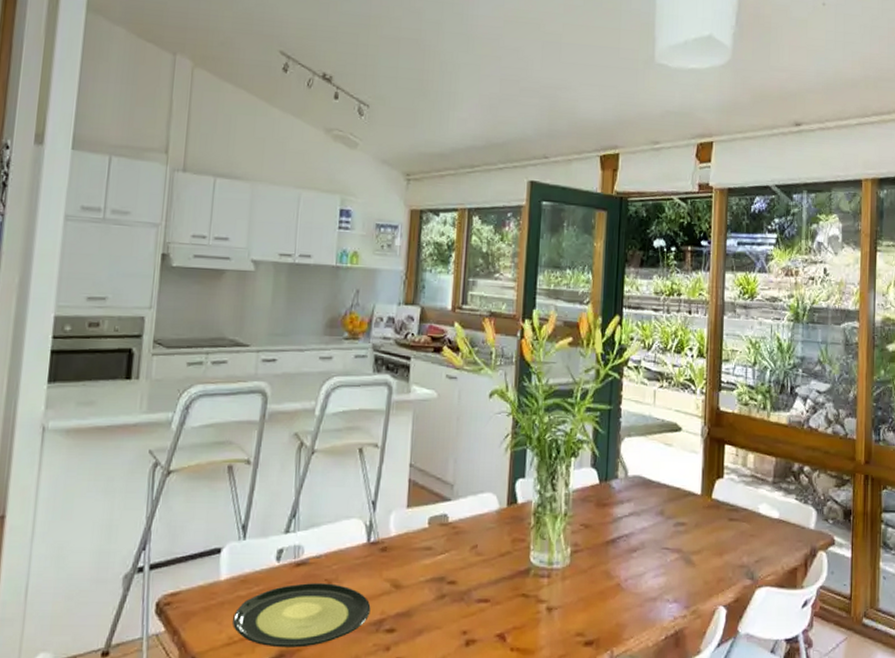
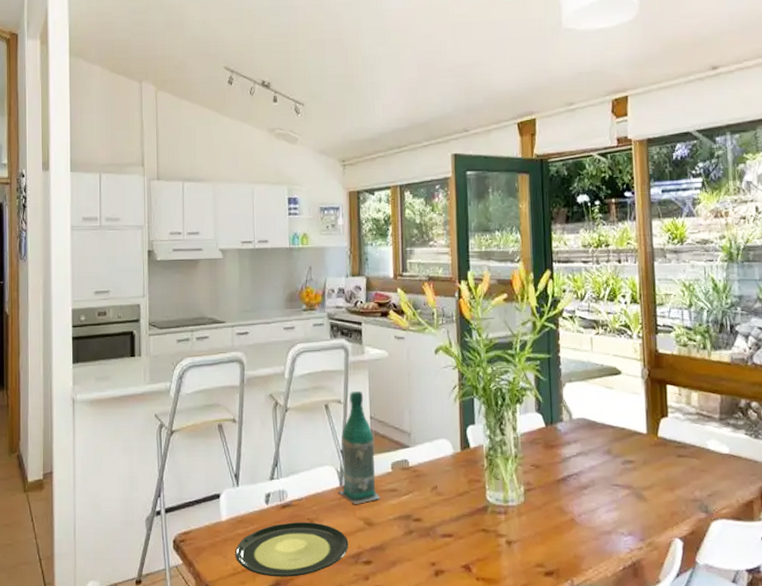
bottle: none [365,435,413,563] -> present [339,391,381,504]

